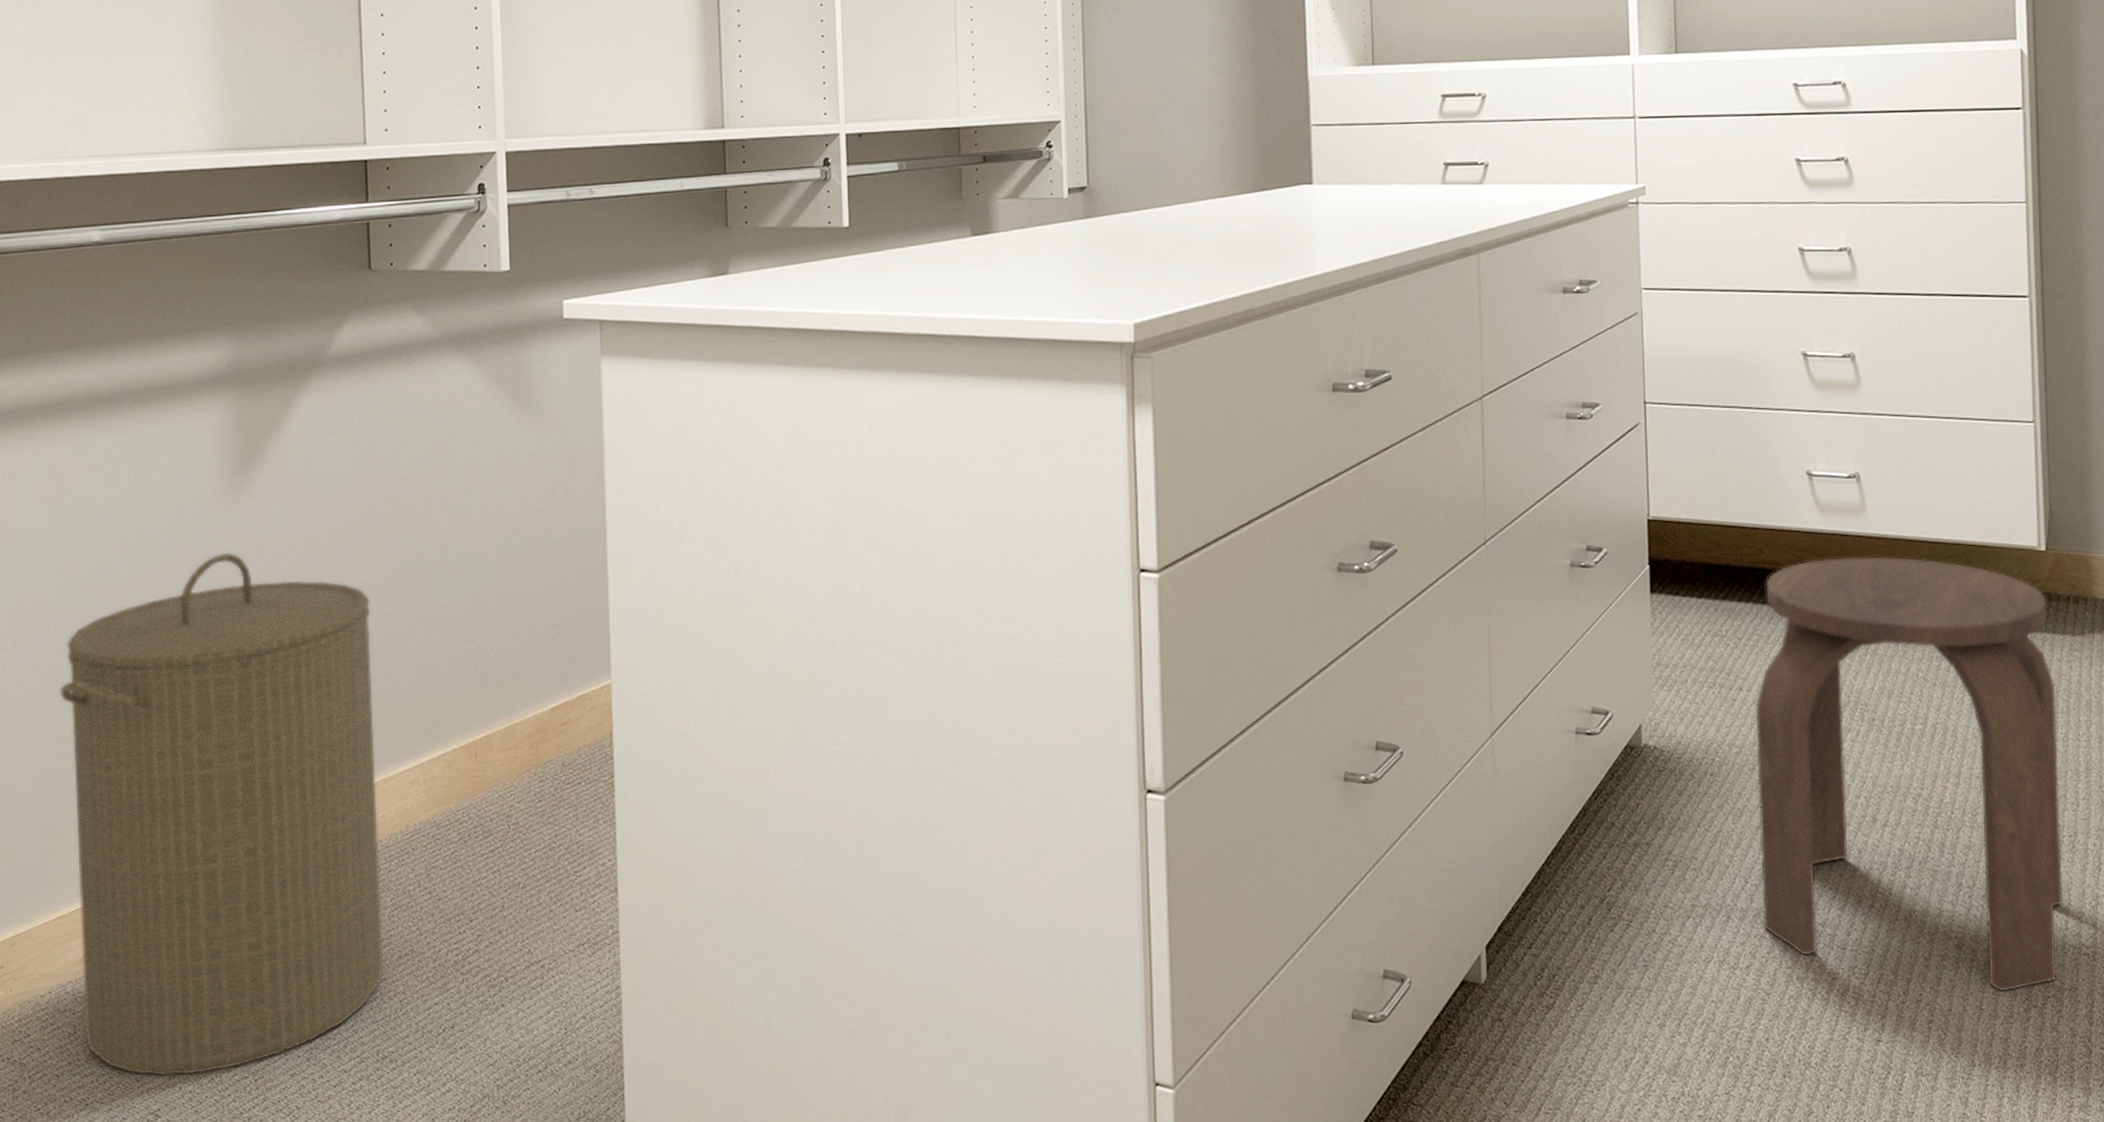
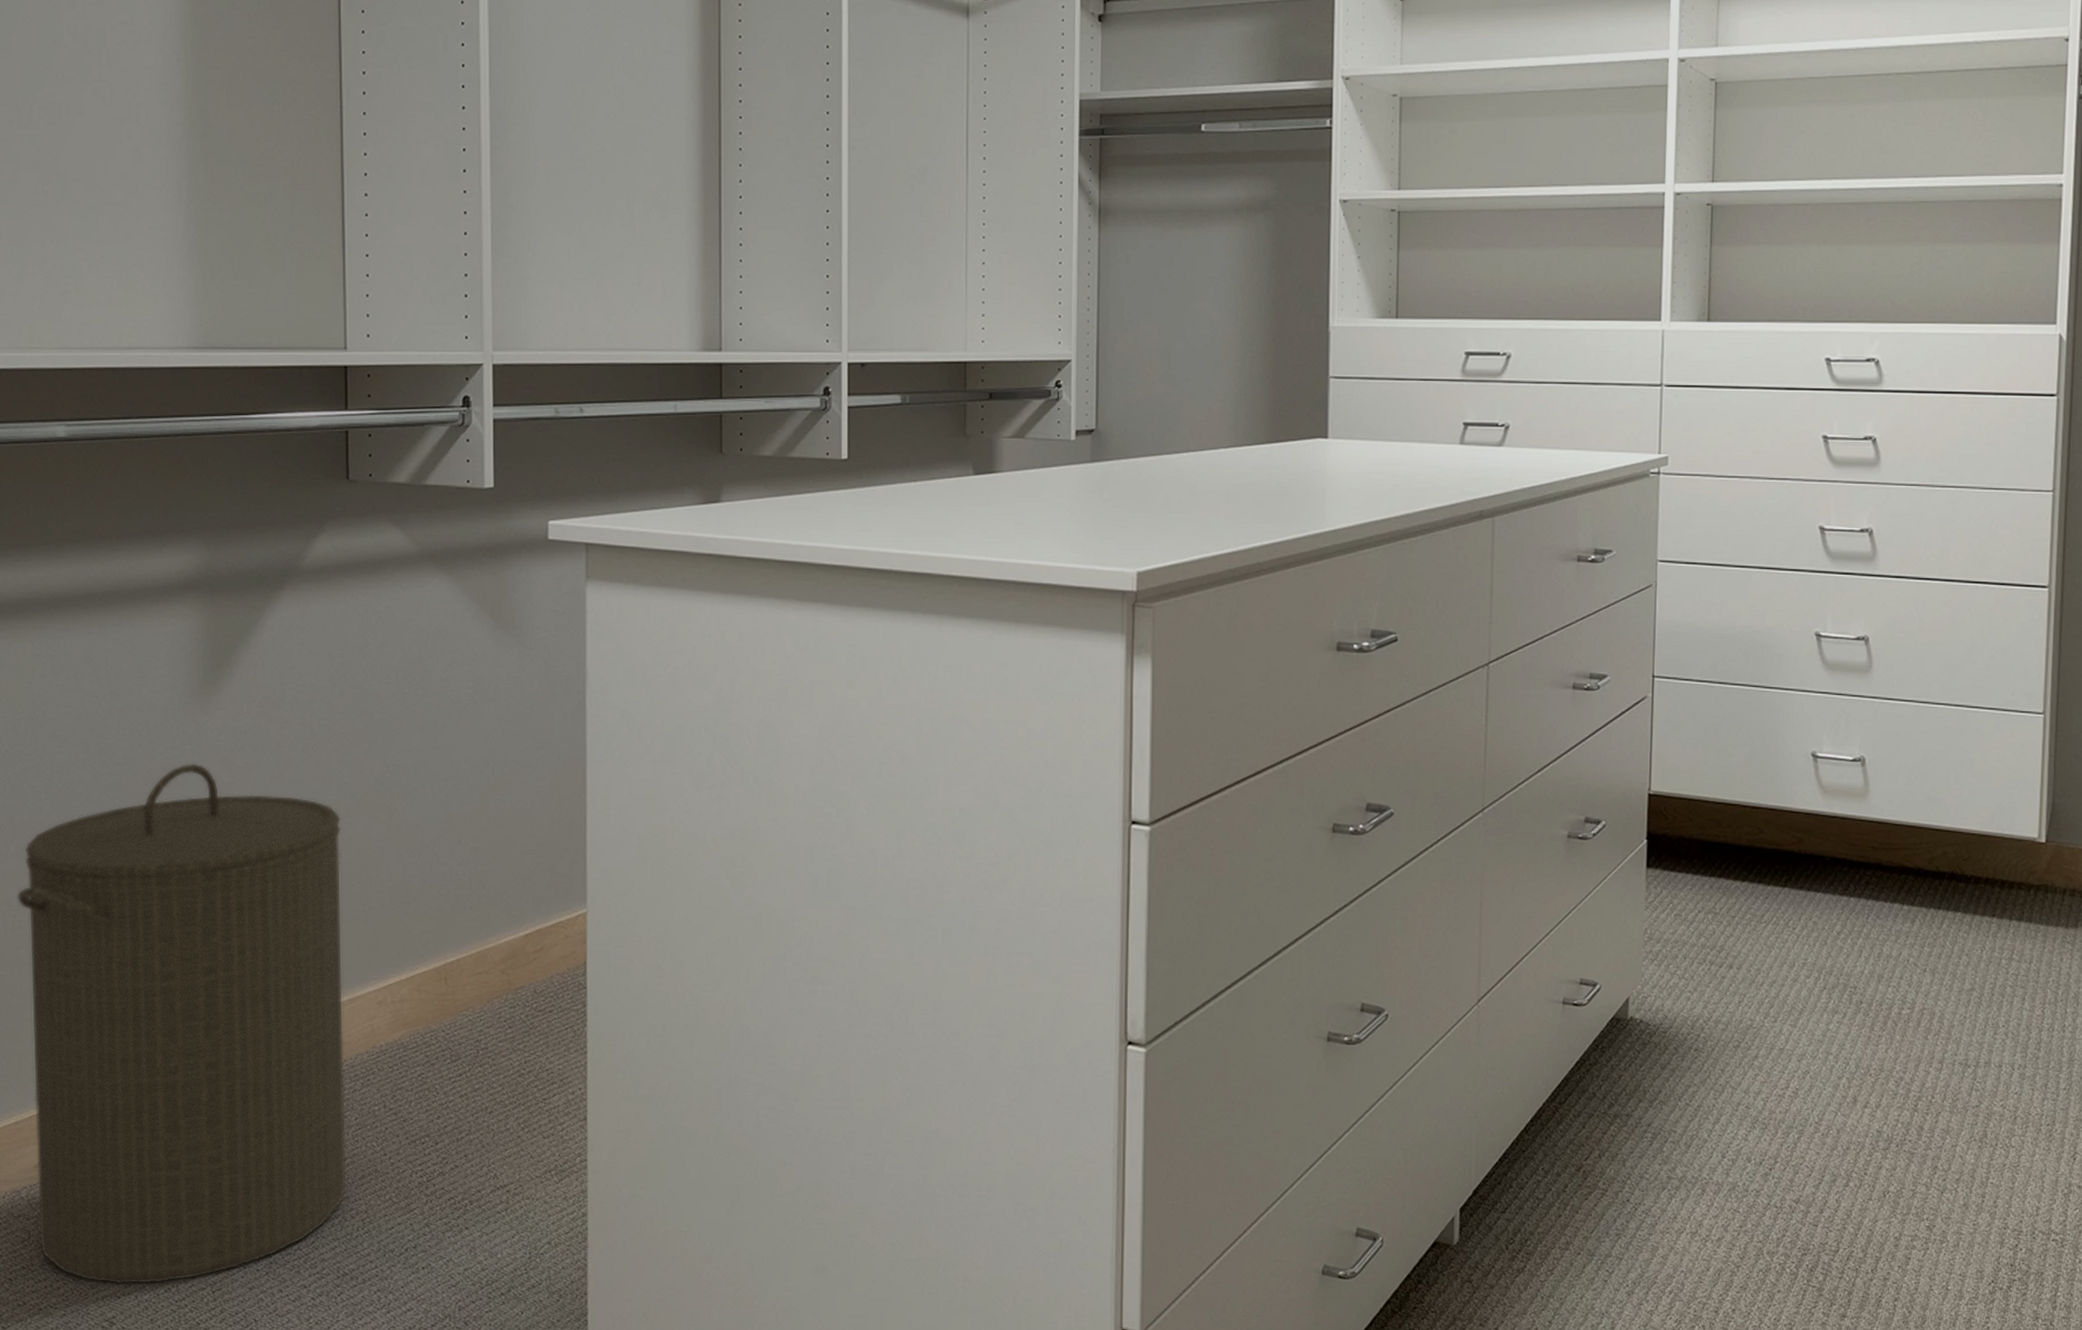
stool: present [1755,556,2063,993] -> none [1736,839,2045,1275]

